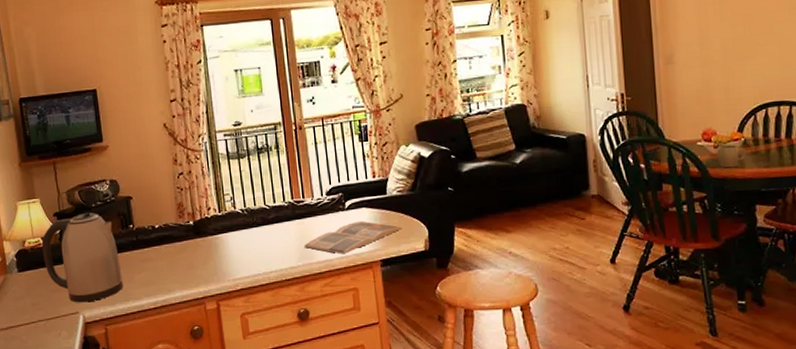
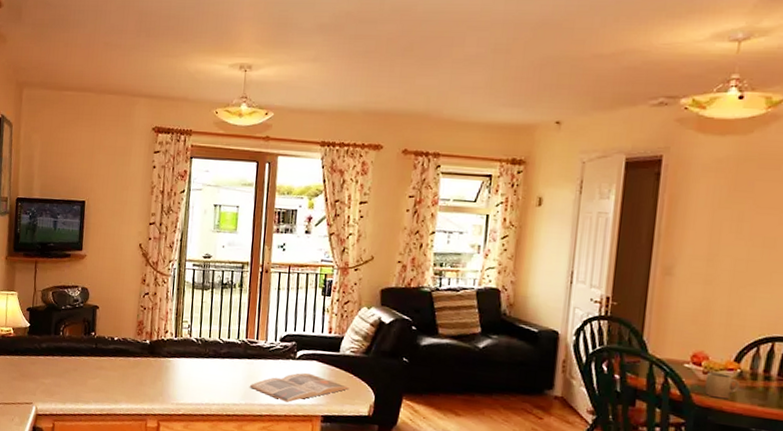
kettle: present [42,213,123,303] -> none [11,313,78,396]

